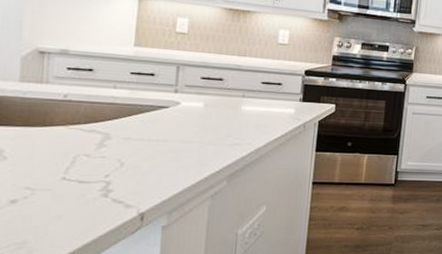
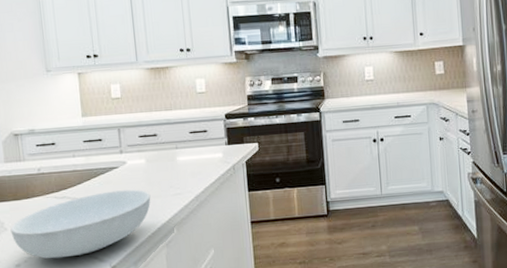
serving bowl: none [11,131,203,198] -> present [10,189,151,259]

